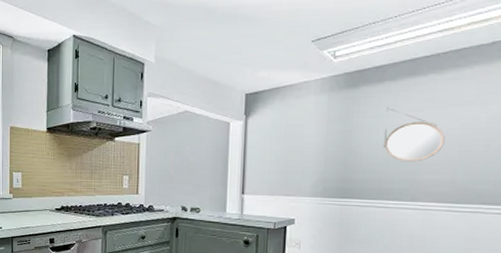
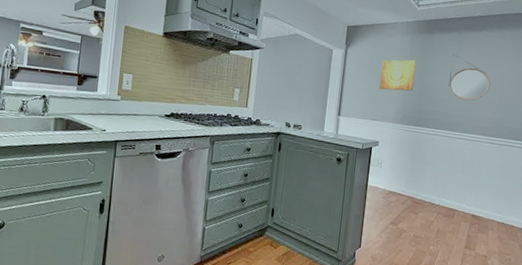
wall art: none [290,122,337,161] -> present [379,59,417,91]

